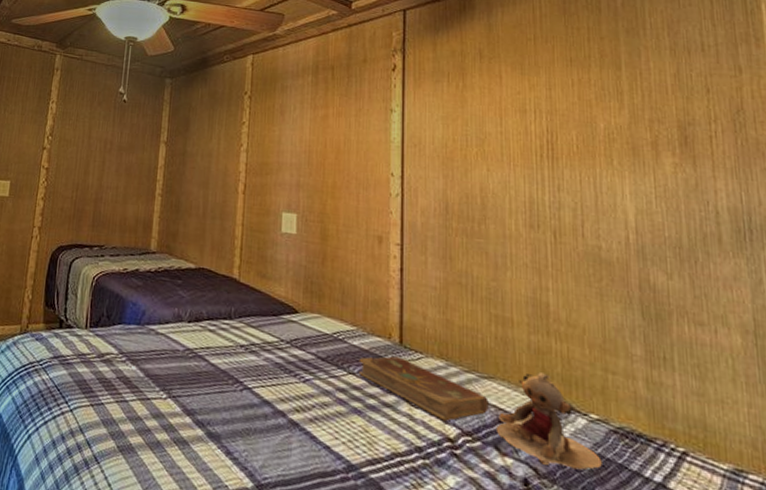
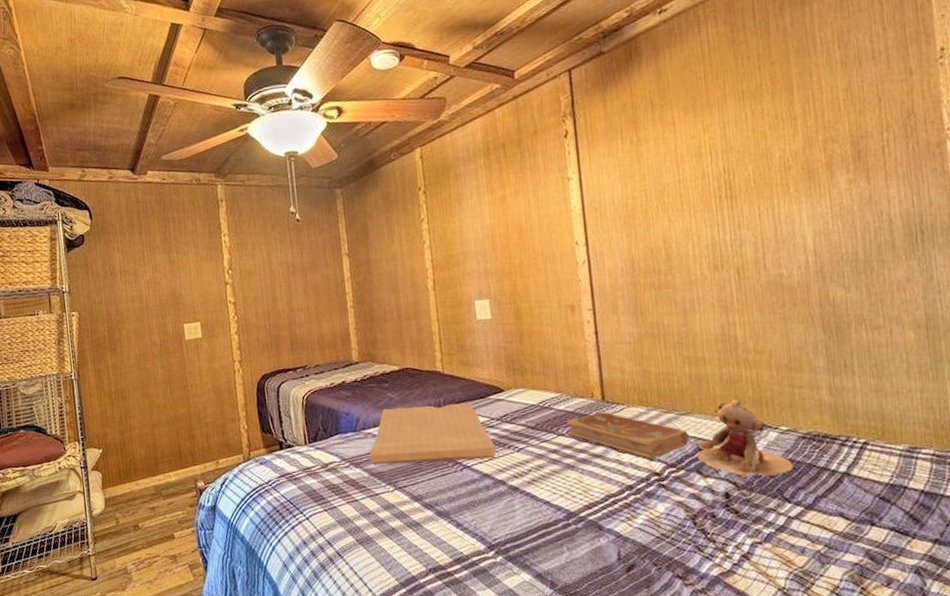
towel: none [148,306,281,385] -> present [369,402,496,465]

